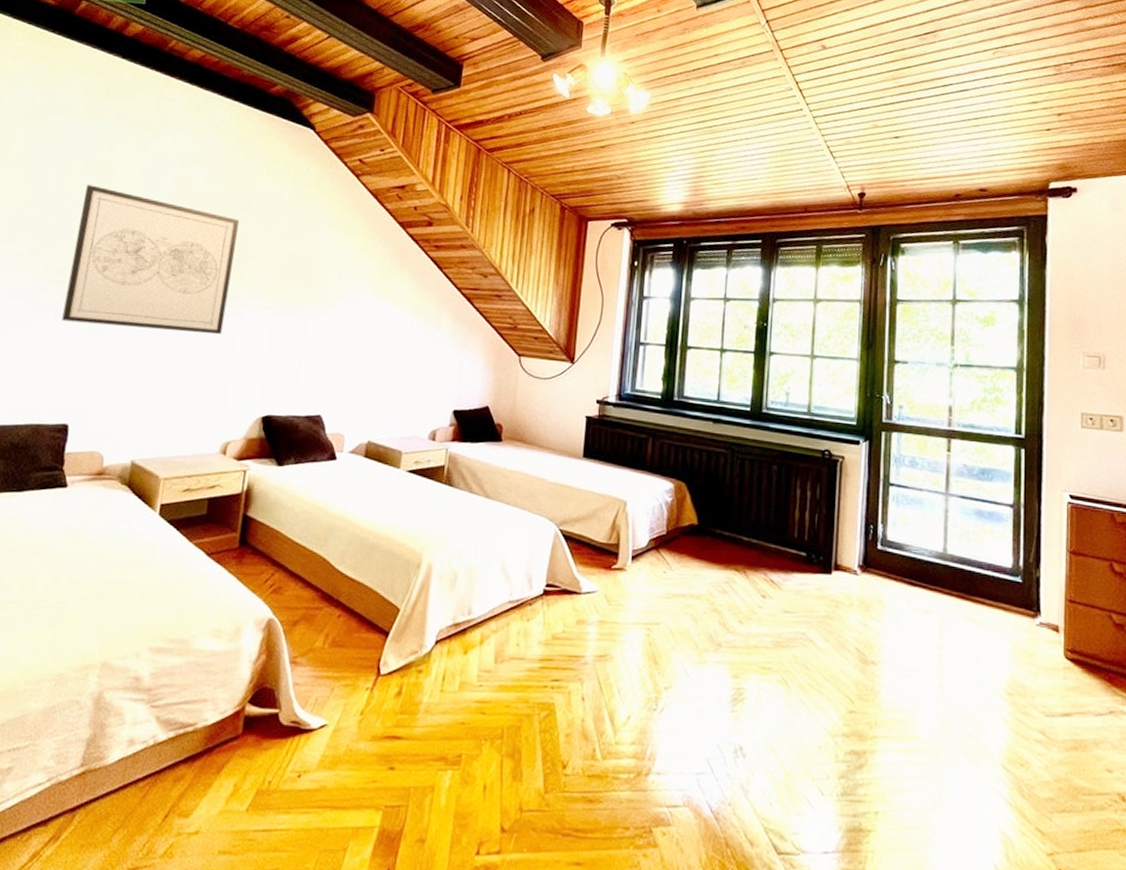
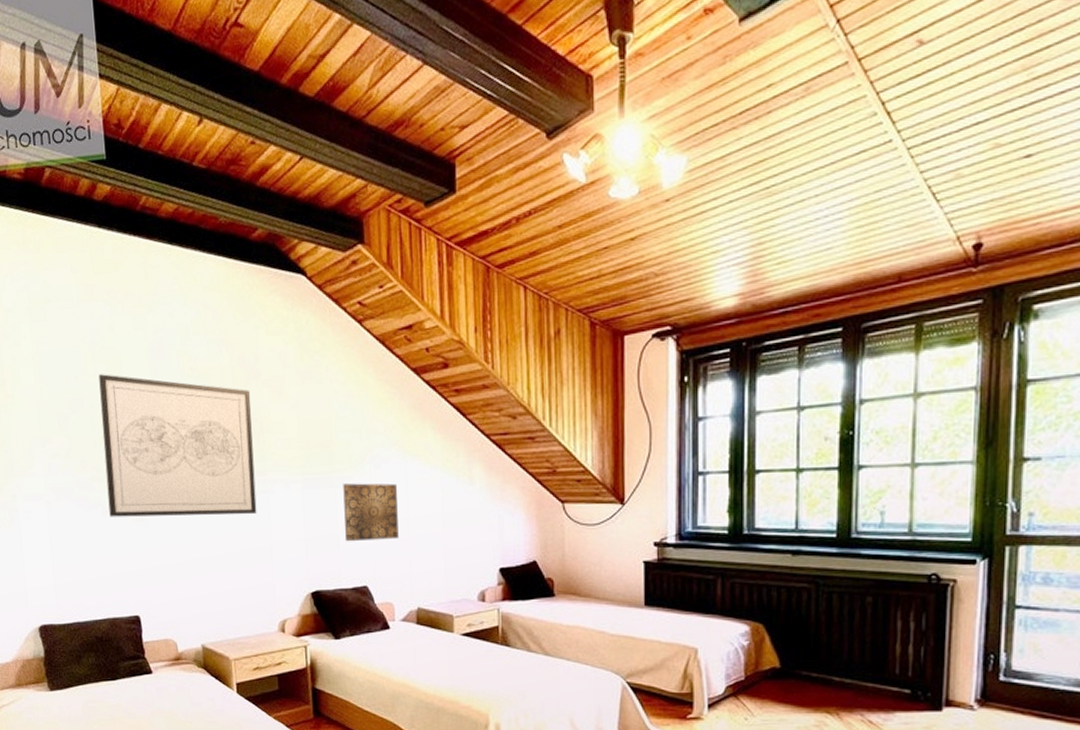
wall art: none [306,316,368,373] -> present [343,483,399,542]

